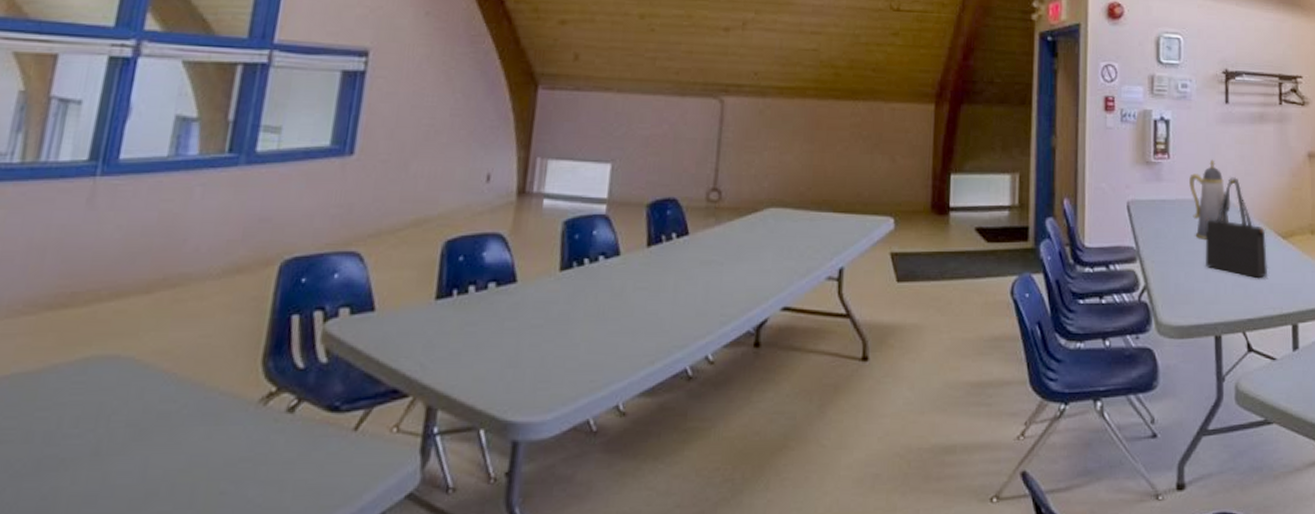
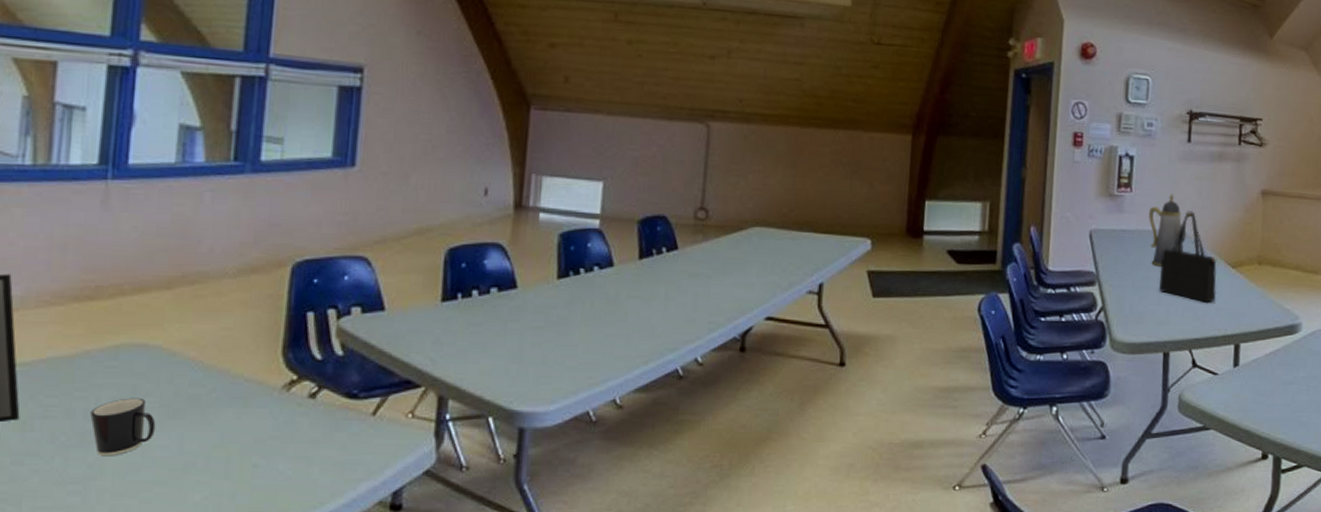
mug: none [49,416,120,486] -> present [90,397,156,457]

